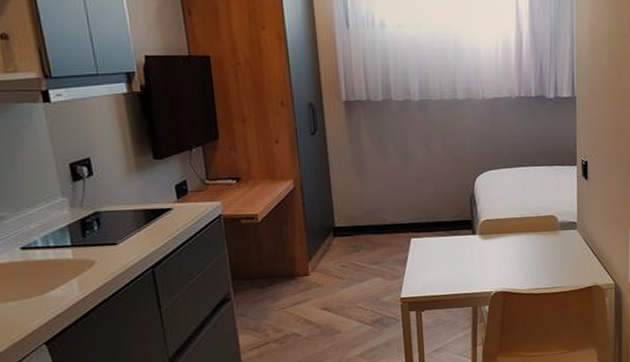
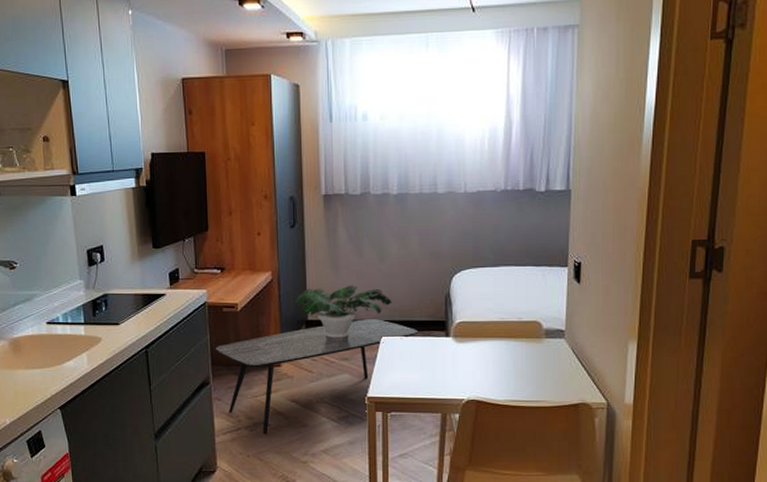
coffee table: none [234,222,447,347] -> present [215,319,419,435]
potted plant: none [319,190,420,244] -> present [294,285,392,339]

